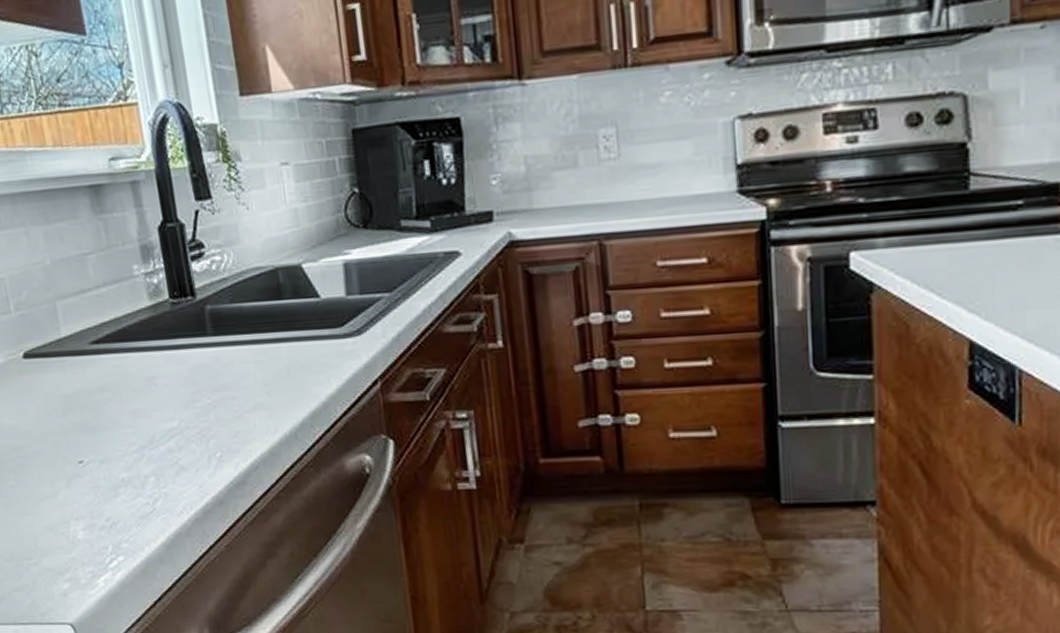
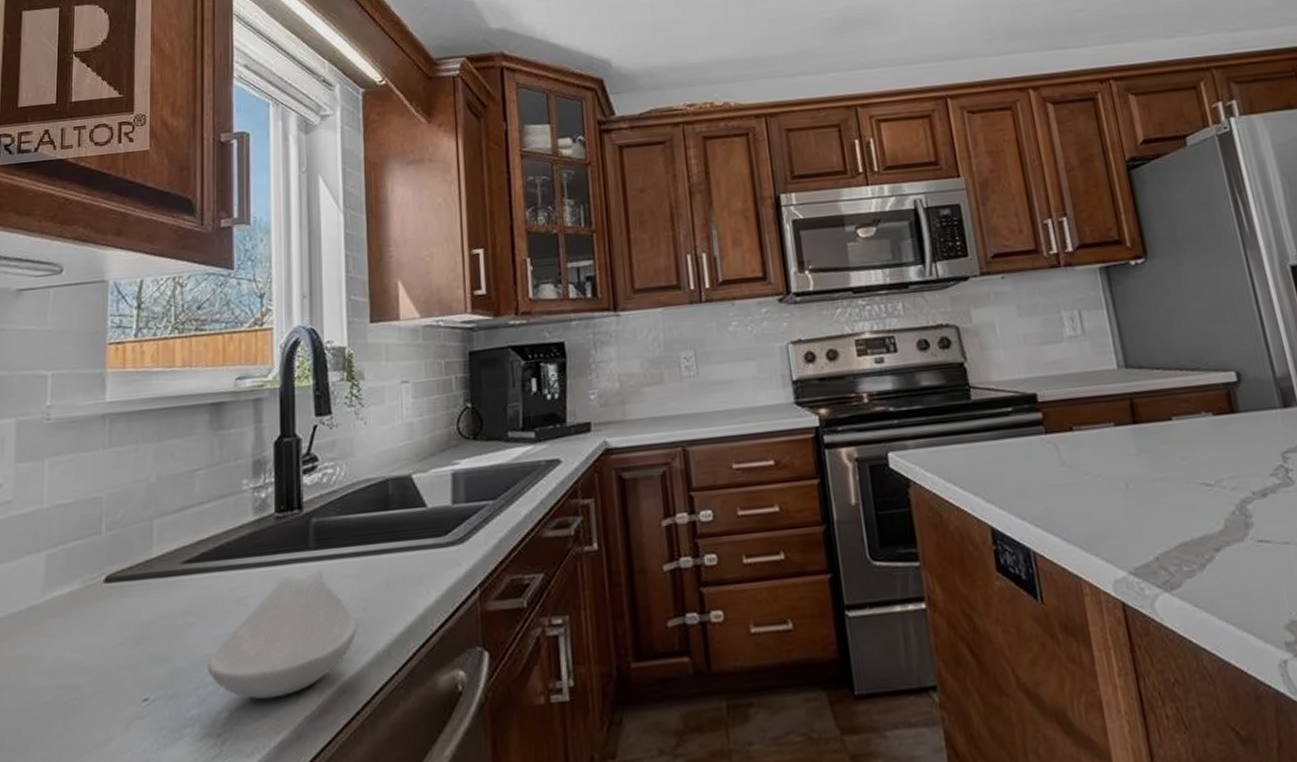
spoon rest: none [128,354,264,469] -> present [207,569,358,700]

